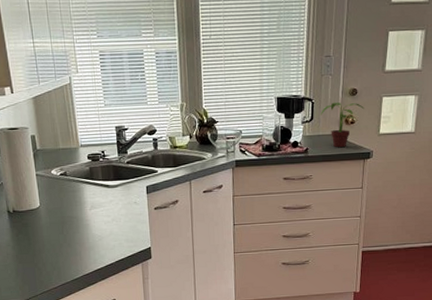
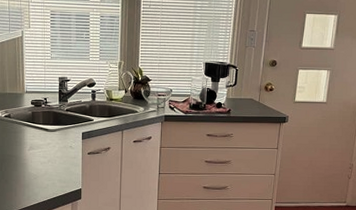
potted plant: present [320,102,364,148] -> none [243,70,282,111]

